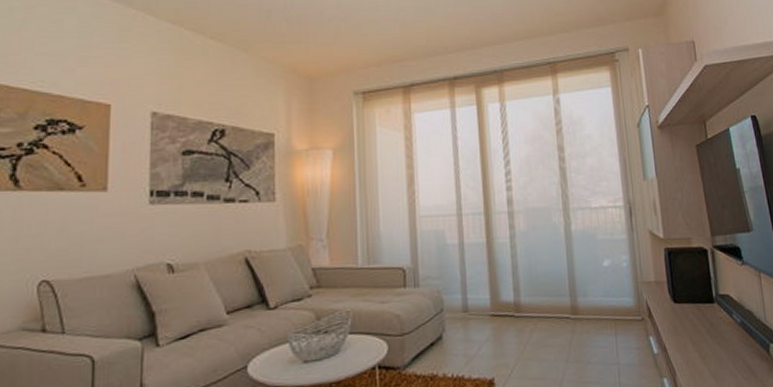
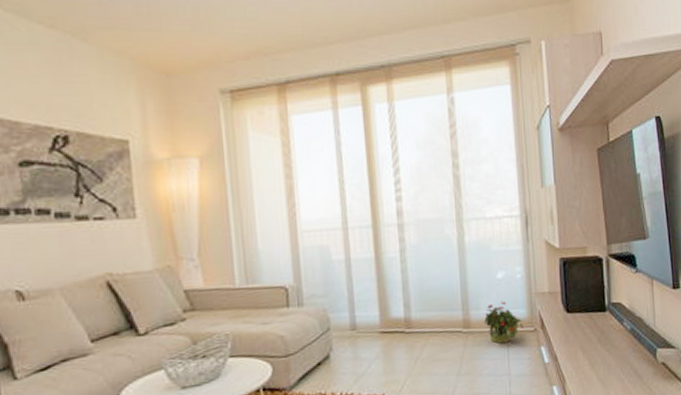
potted plant: none [592,288,631,331] -> present [484,301,524,344]

